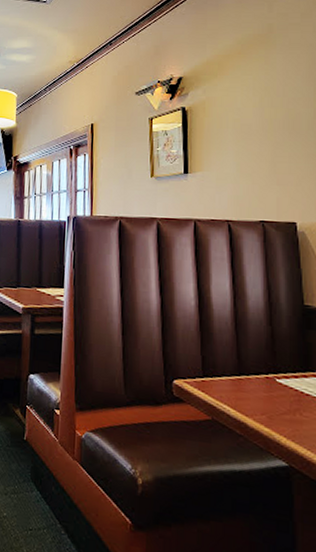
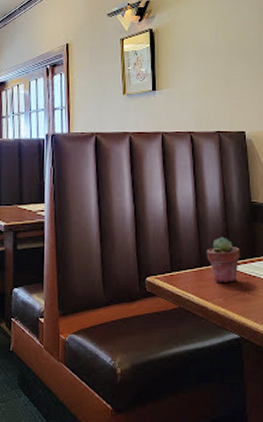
potted succulent: none [246,342,289,399] -> present [206,236,240,282]

